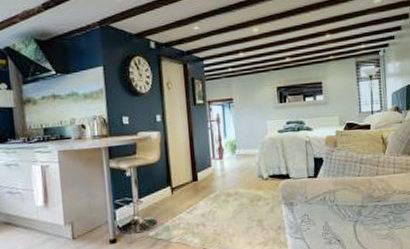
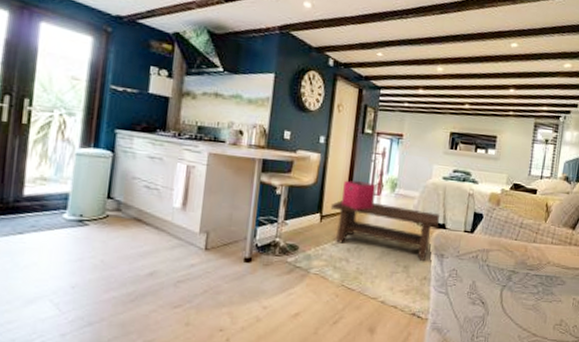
coffee table: none [178,166,282,213] -> present [330,200,439,262]
storage bin: none [187,149,219,177] -> present [342,180,377,210]

